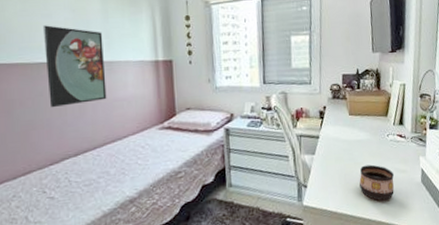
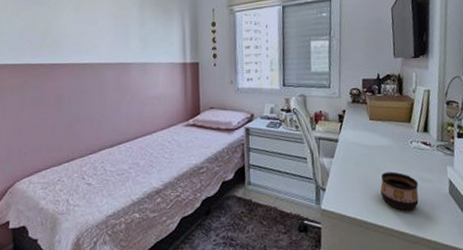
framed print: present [42,25,107,108] -> none [90,31,140,103]

